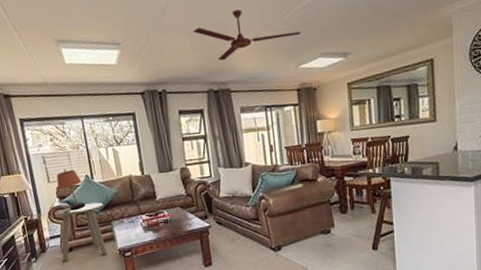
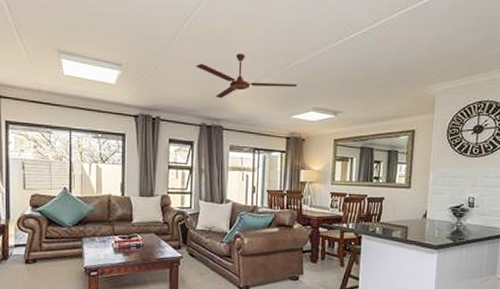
table lamp: present [56,169,86,213] -> none [32,178,59,223]
side table: present [56,202,108,262] -> none [23,216,77,273]

